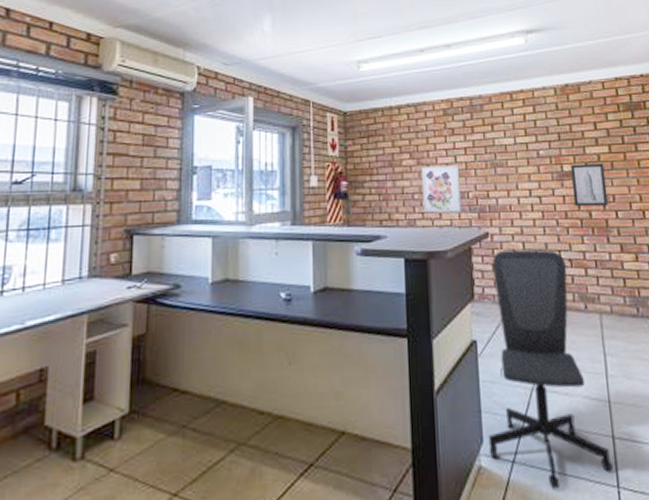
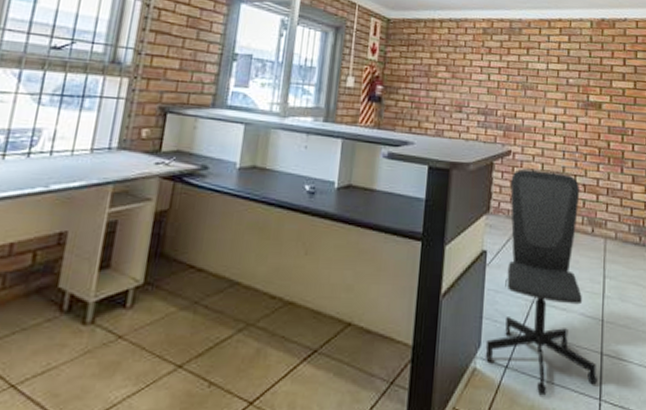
wall art: present [421,164,463,214] -> none [451,81,492,129]
wall art: present [570,164,609,207] -> none [594,96,628,139]

